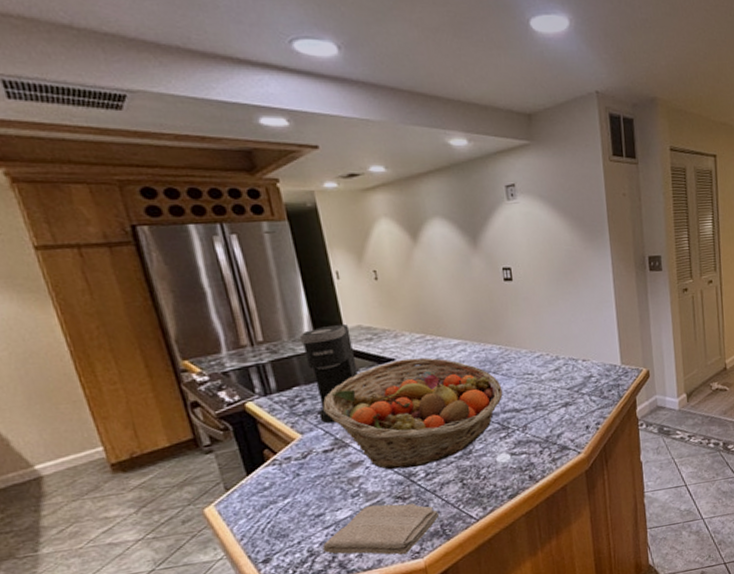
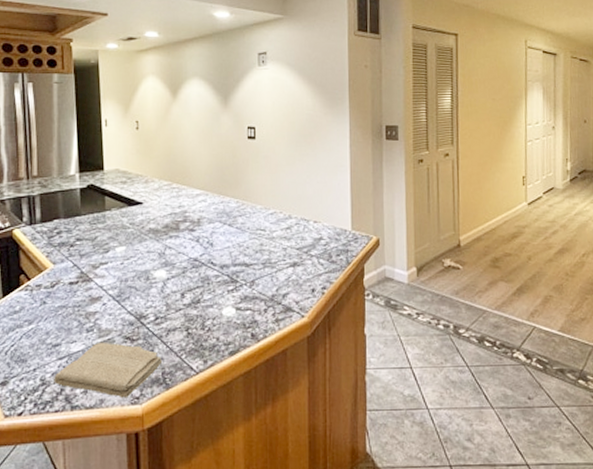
coffee maker: present [299,324,358,424] -> none [66,166,110,257]
fruit basket: present [322,358,503,470] -> none [75,203,235,310]

